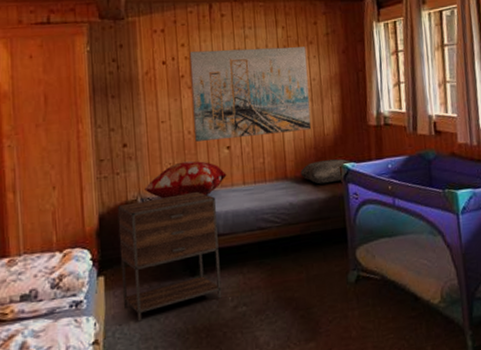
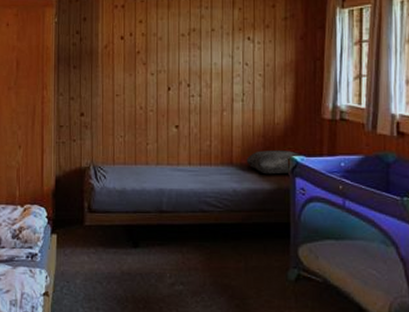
nightstand: present [117,191,222,322] -> none [71,166,162,282]
decorative pillow: present [144,160,227,199] -> none [97,136,174,171]
wall art: present [189,46,311,142] -> none [146,28,262,117]

